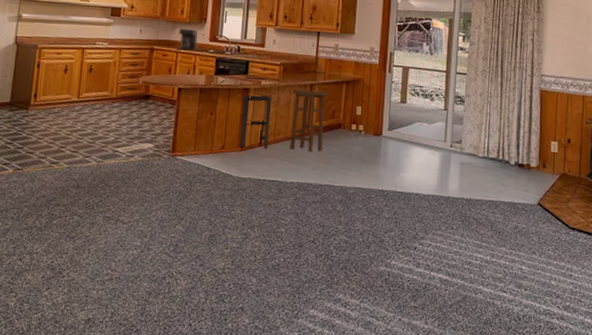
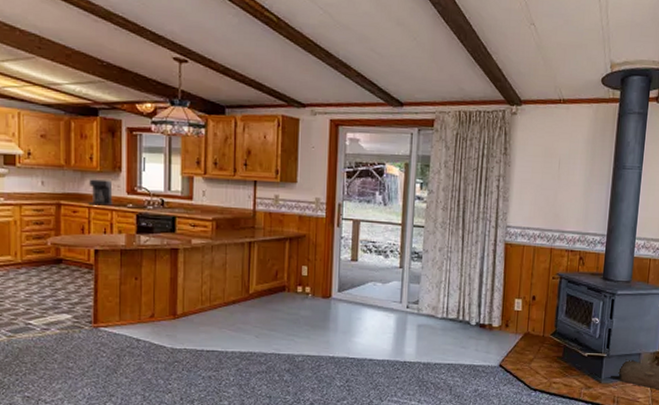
bar stool: present [240,76,273,149] -> none [172,234,206,317]
bar stool: present [290,89,328,152] -> none [228,248,268,318]

